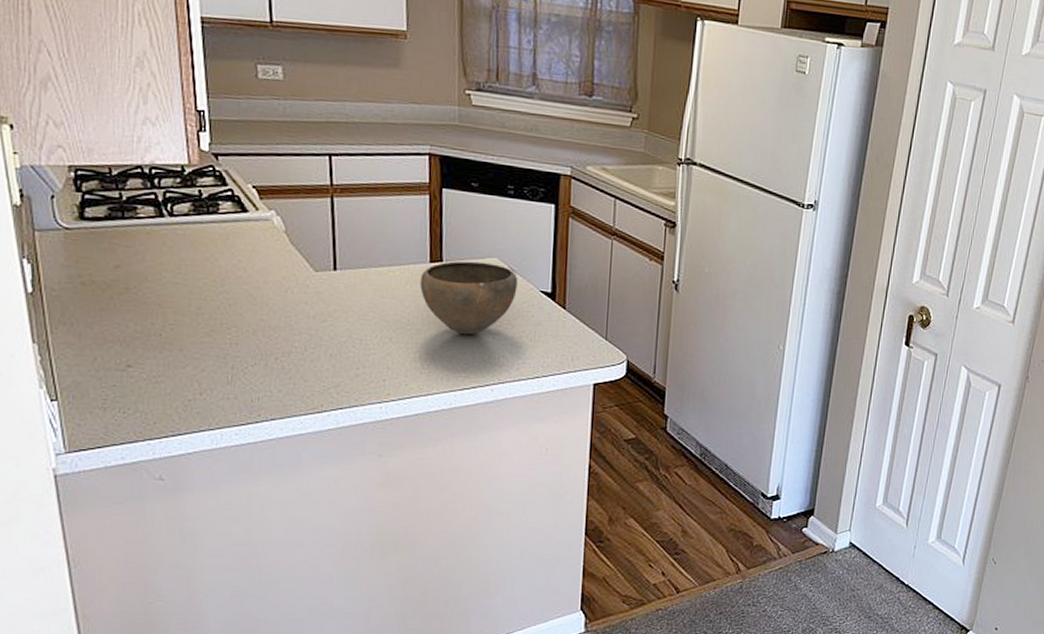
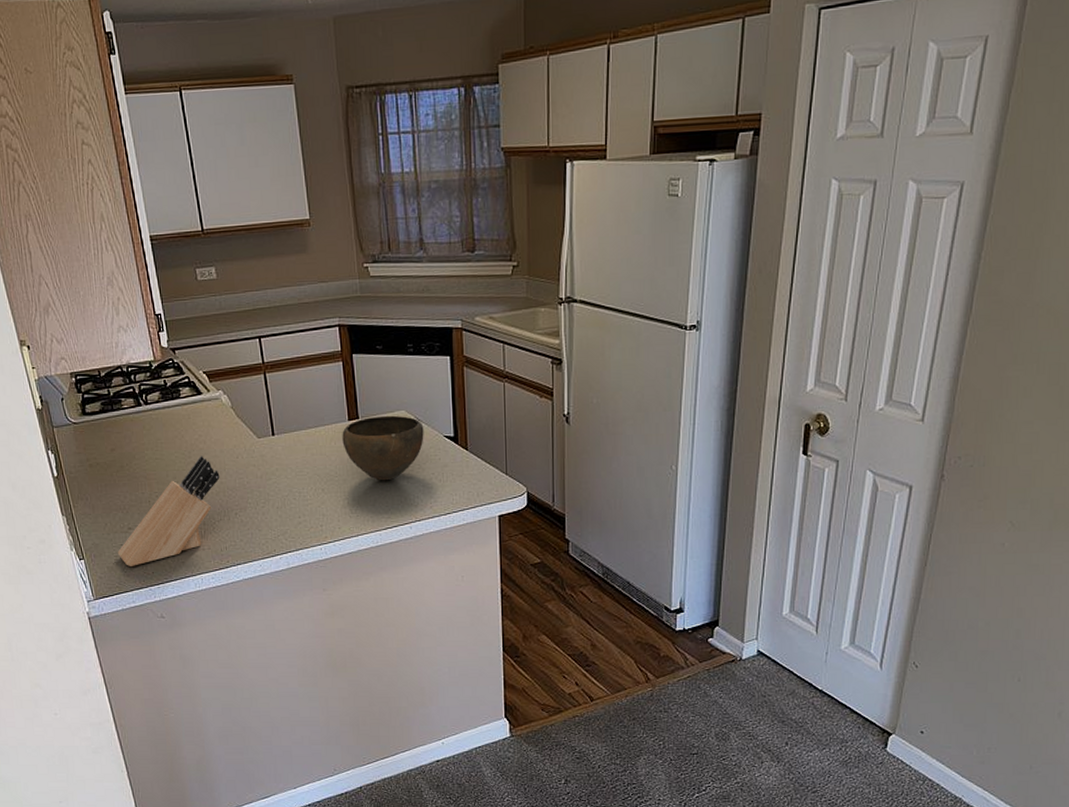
knife block: none [107,285,260,414] -> present [117,456,220,566]

